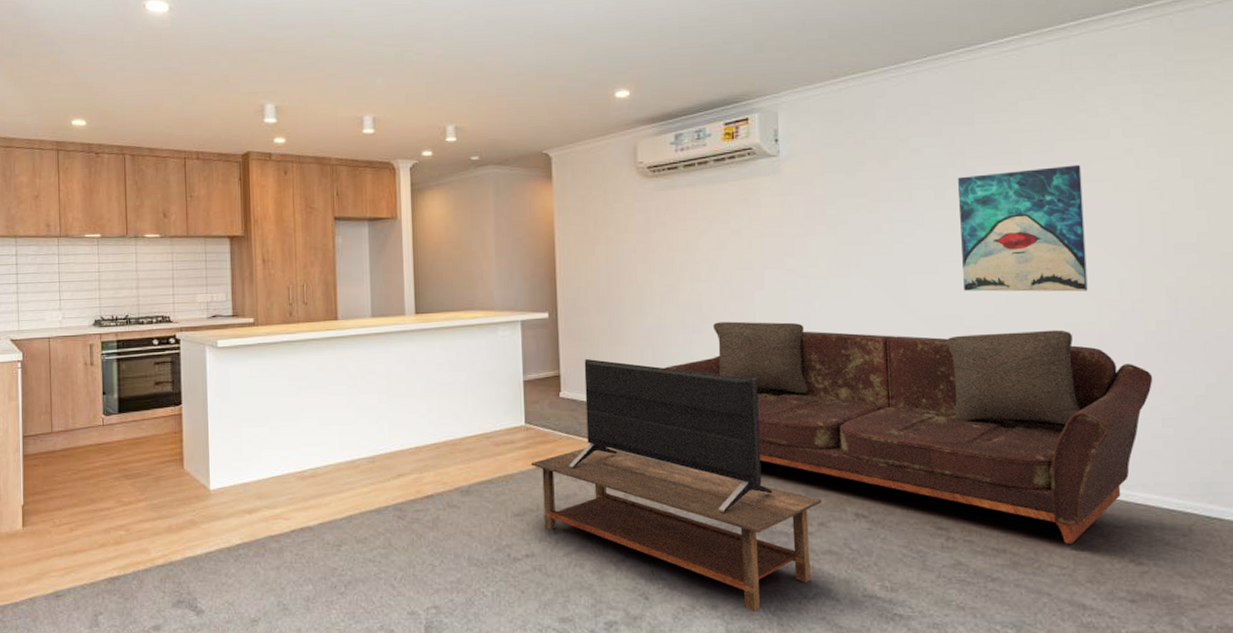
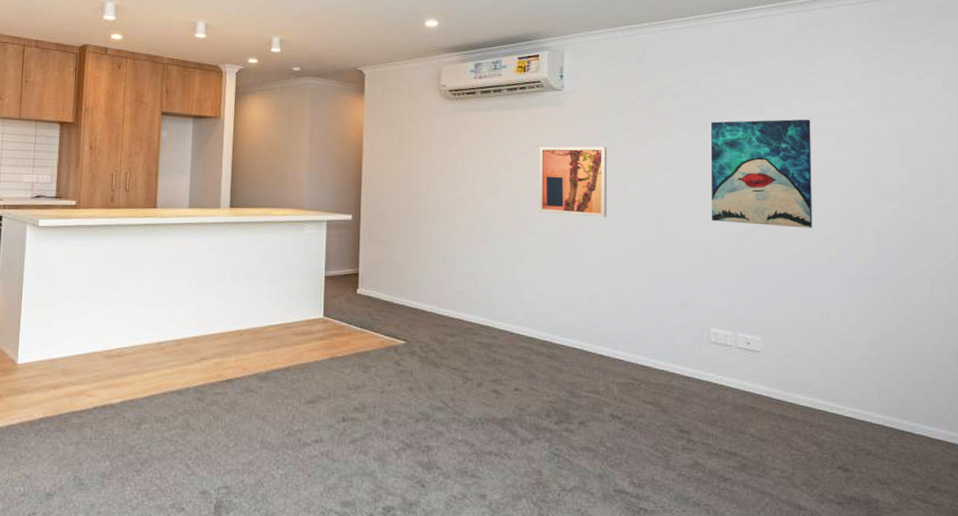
sofa: present [531,321,1153,611] -> none [326,234,862,502]
wall art: none [755,216,839,296] -> present [539,146,608,217]

